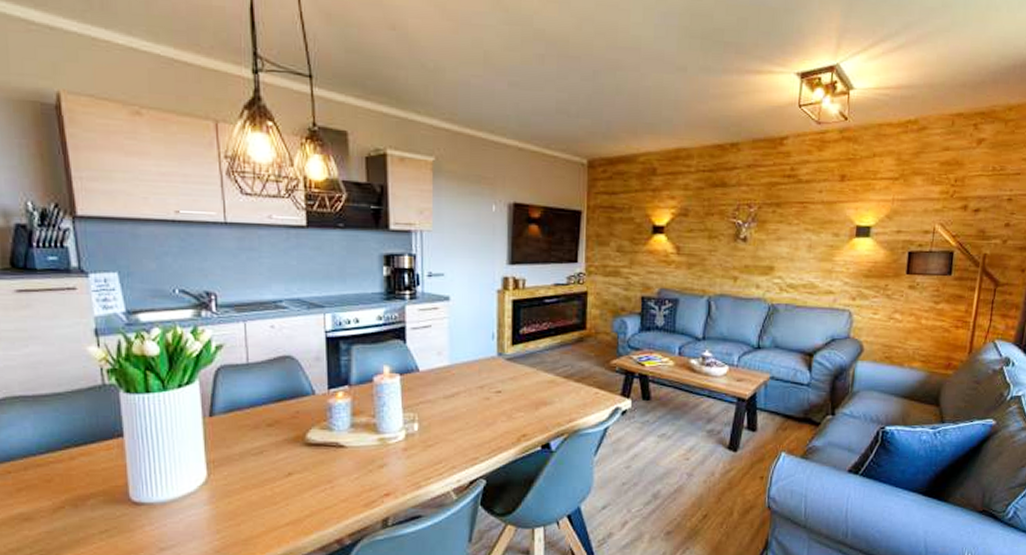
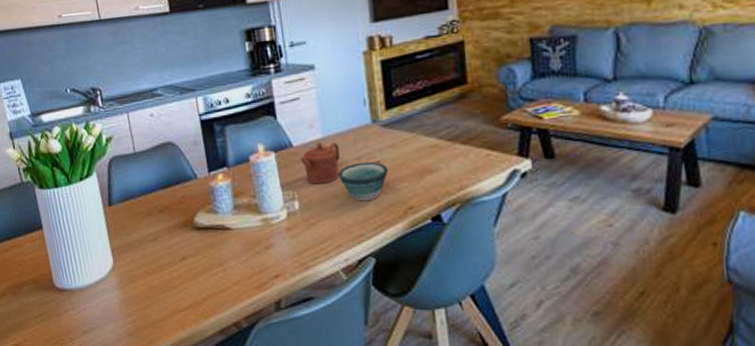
teapot: none [425,369,464,409] -> present [300,142,340,184]
bowl: none [460,391,508,427] -> present [338,161,389,202]

